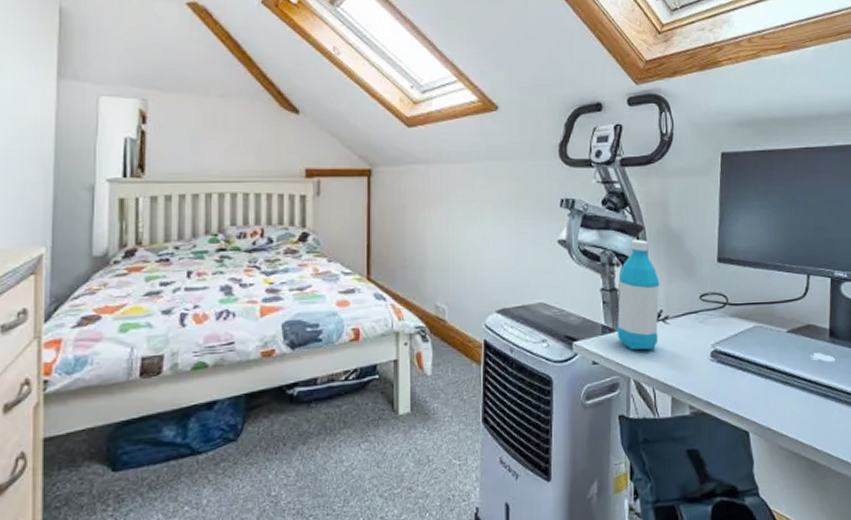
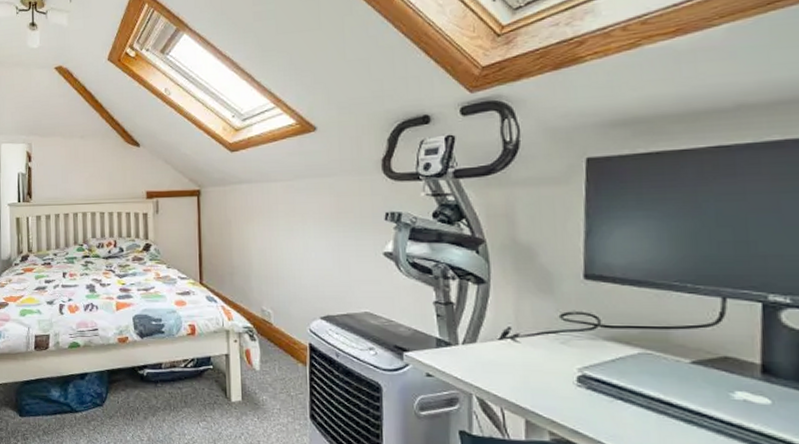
water bottle: present [617,240,660,350] -> none [454,253,507,368]

